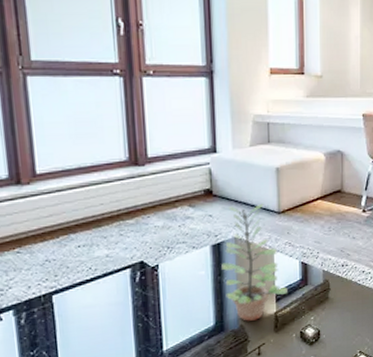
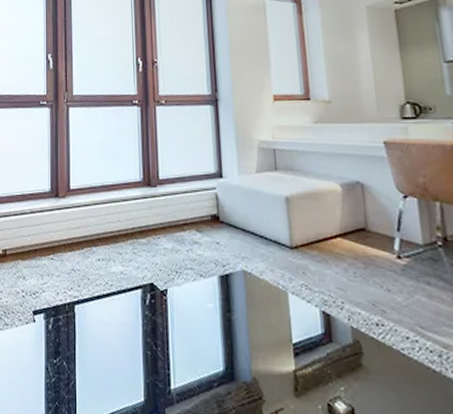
plant: present [221,203,287,321] -> none [230,235,308,375]

